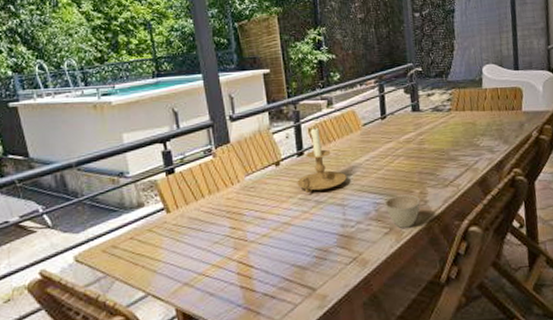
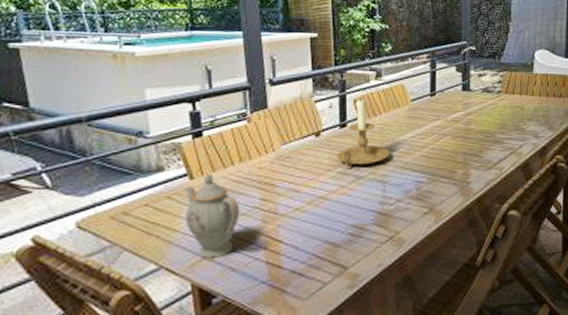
teapot: none [162,206,213,285] -> present [184,173,240,259]
cup: present [384,194,420,228] -> none [426,175,462,209]

